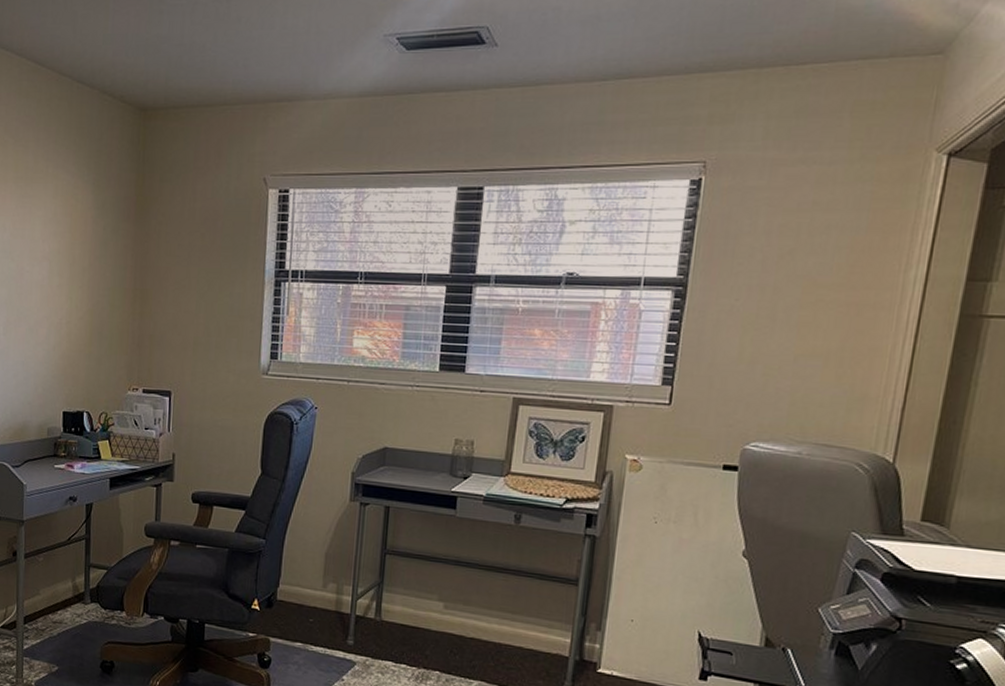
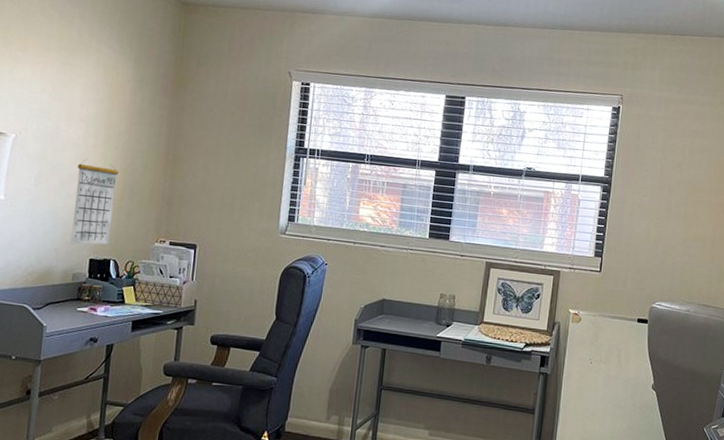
calendar: none [43,300,86,397] -> present [70,158,119,245]

